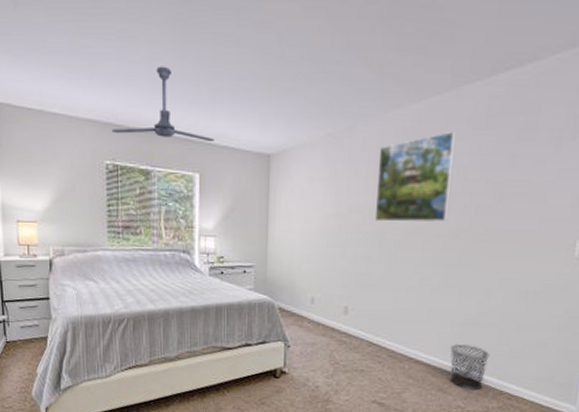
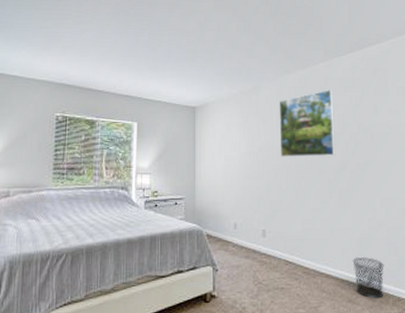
ceiling fan: present [111,66,214,142] -> none [63,42,150,98]

